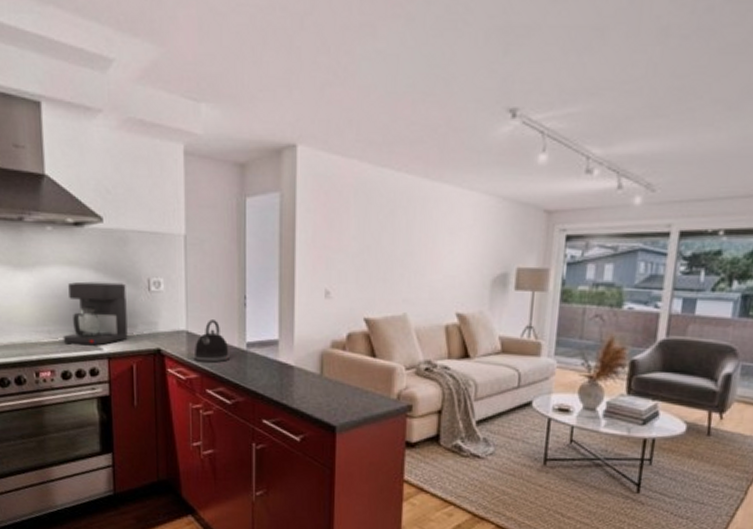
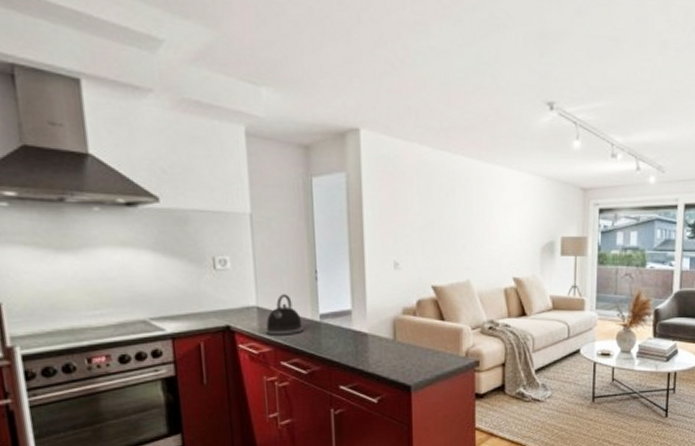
coffee maker: present [63,281,128,345] -> none [118,262,193,326]

